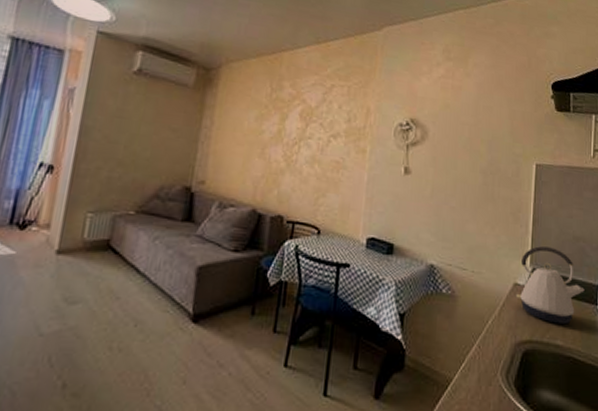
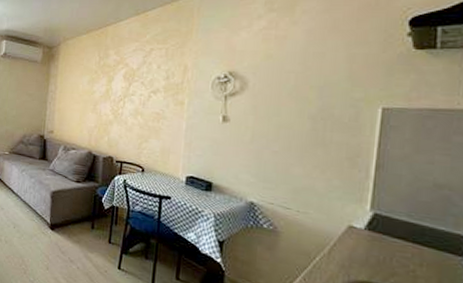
kettle: present [516,246,585,325] -> none [351,191,448,273]

